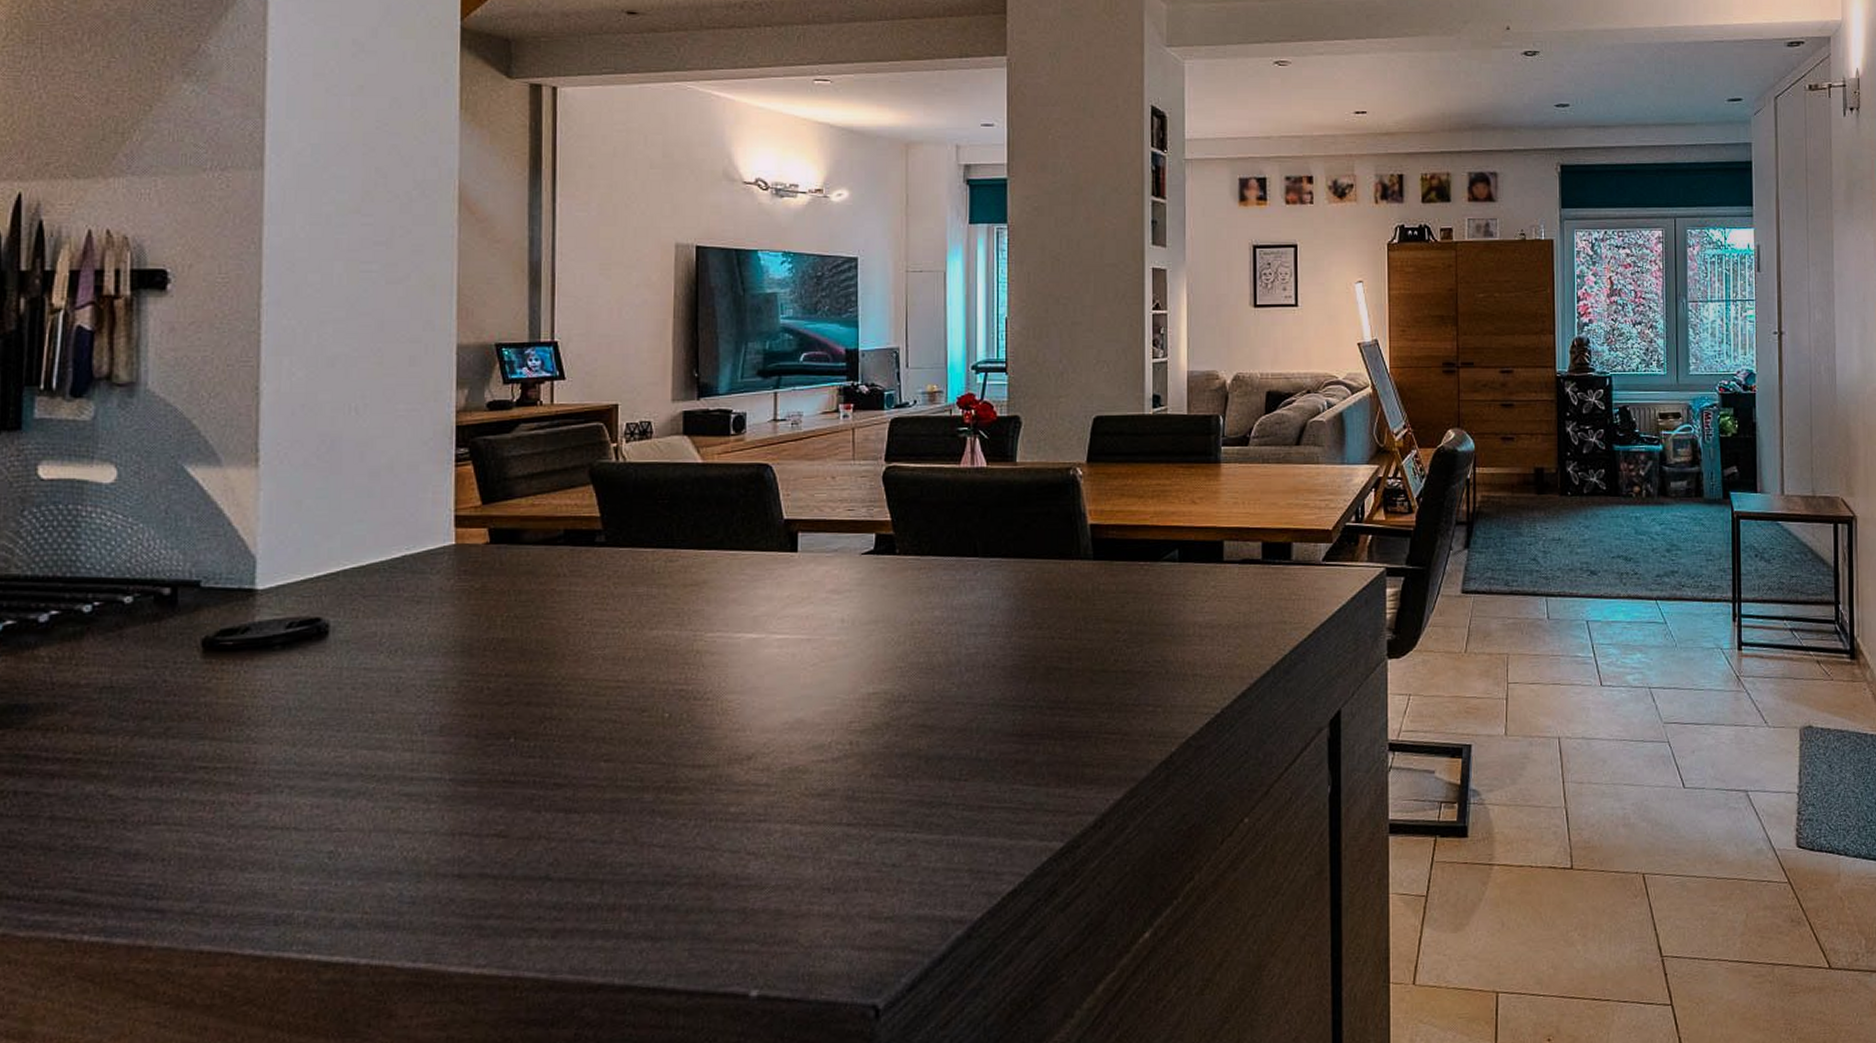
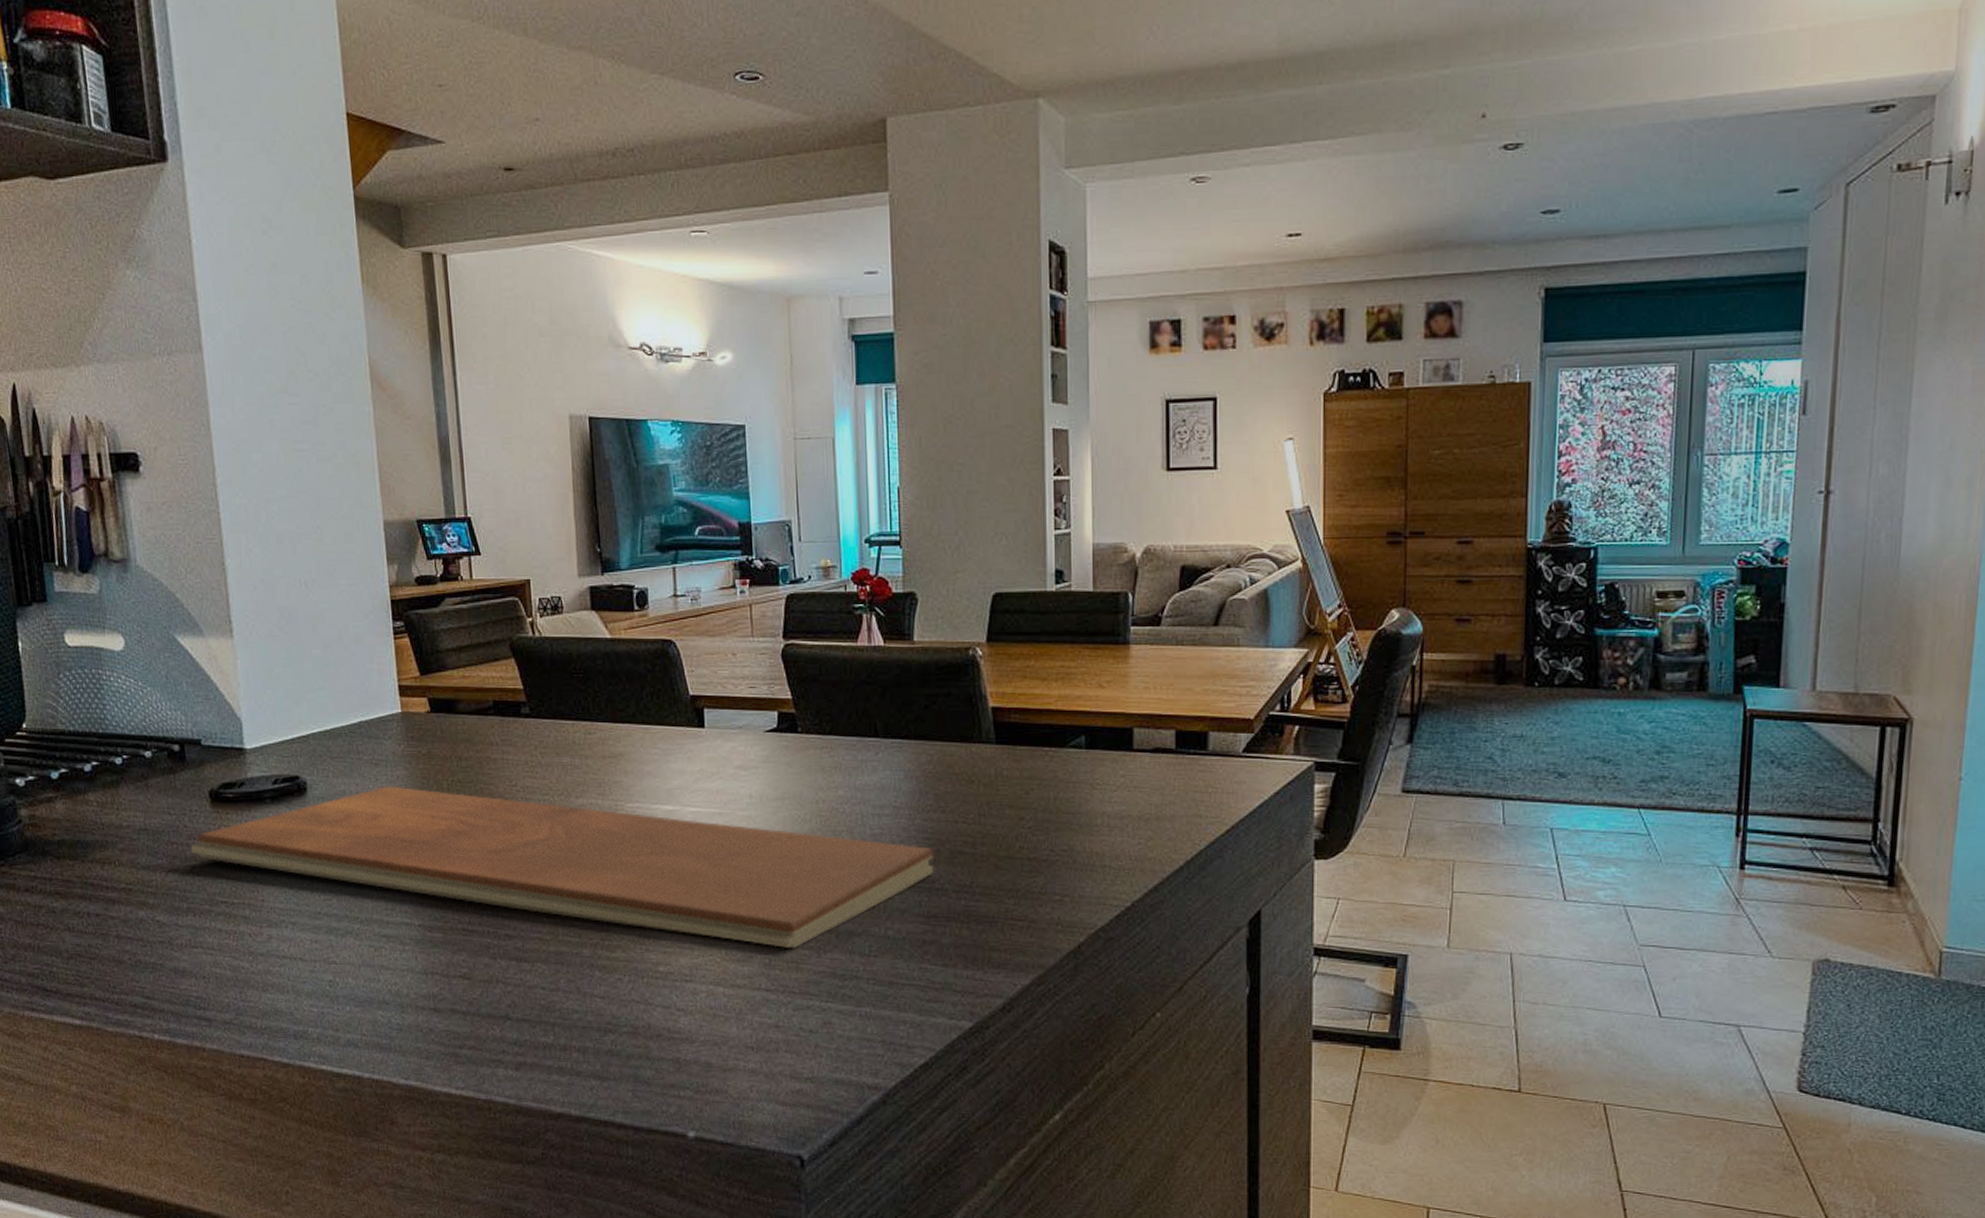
chopping board: none [169,624,1030,779] -> present [191,786,935,949]

